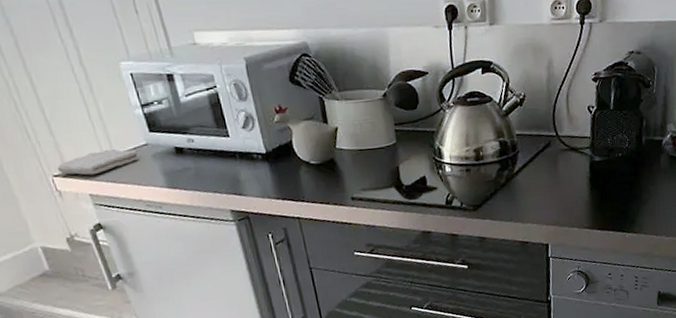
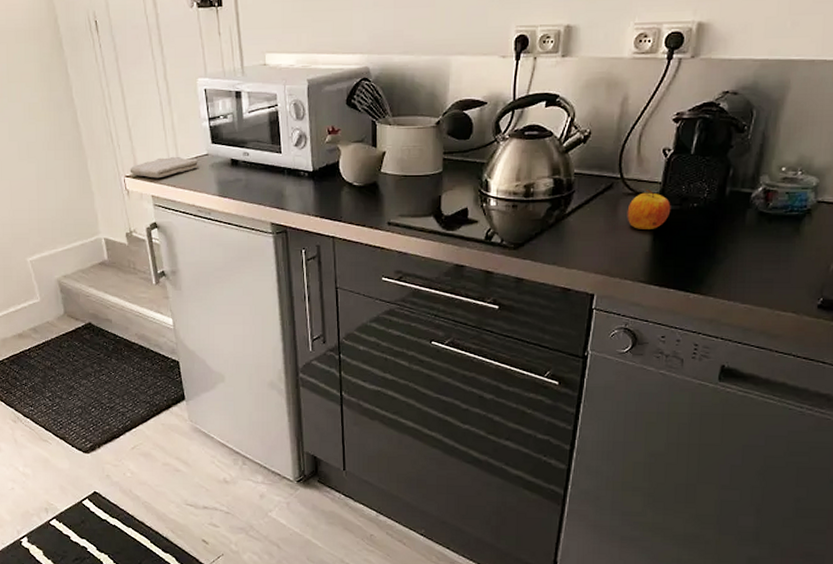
apple: none [565,143,601,181] -> present [627,188,671,229]

